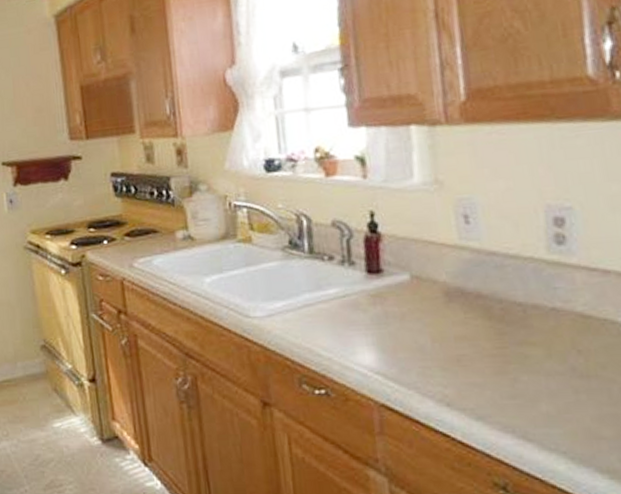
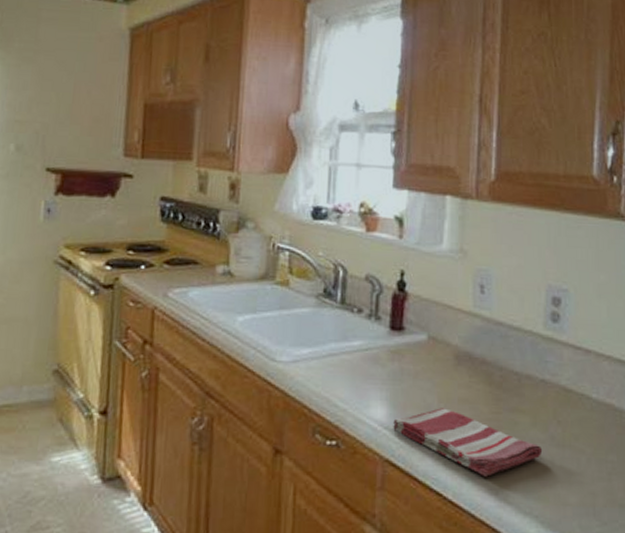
dish towel: none [384,348,564,415] -> present [393,408,543,477]

